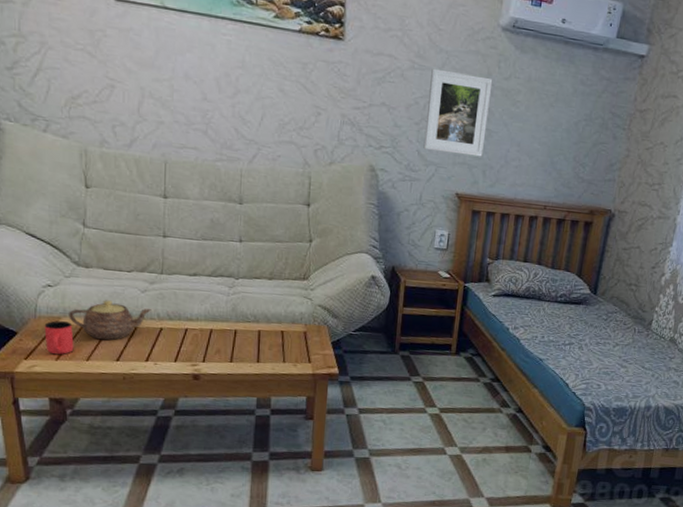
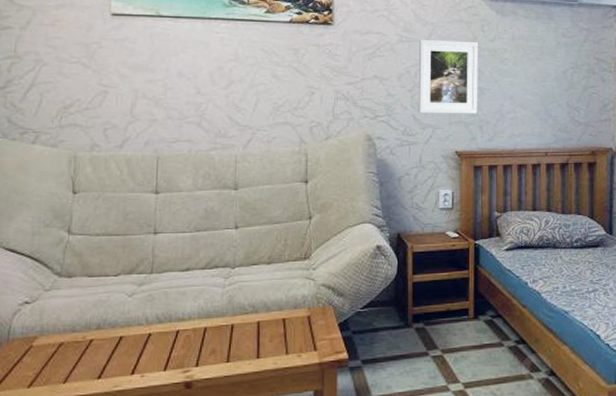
cup: present [44,320,74,355] -> none [17,341,51,381]
teapot: present [69,300,151,341] -> none [46,310,139,357]

